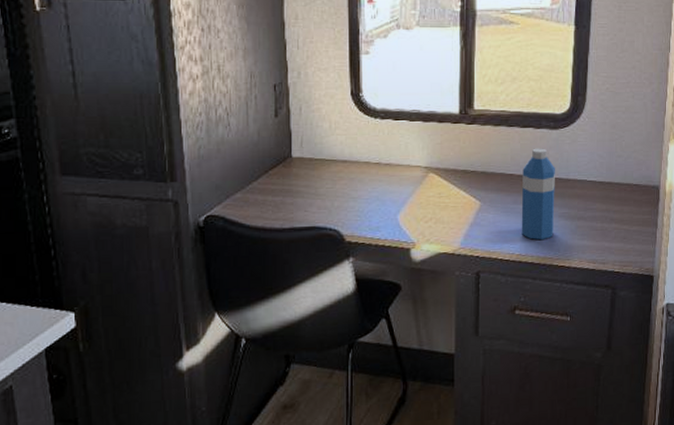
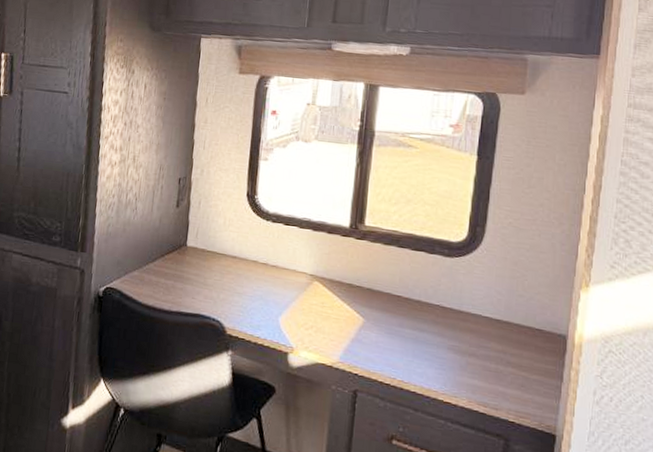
water bottle: present [521,148,555,240] -> none [405,273,447,370]

